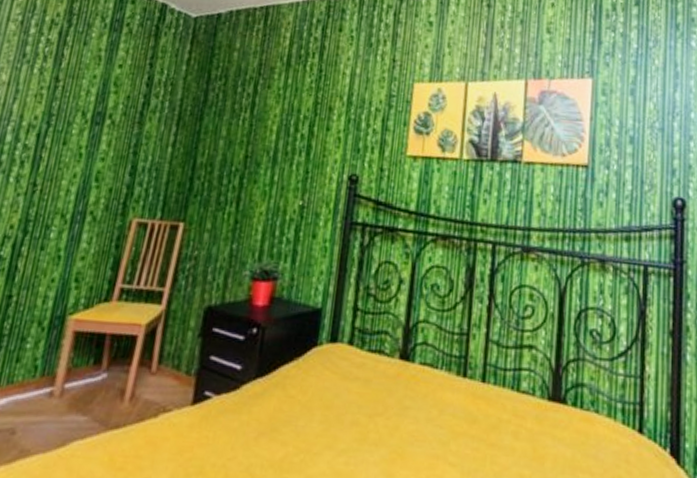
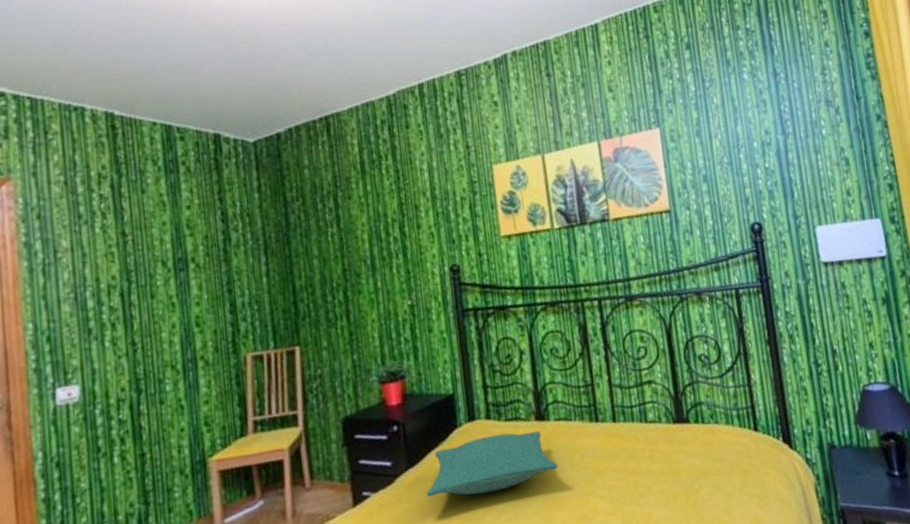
pillow: none [268,362,413,427] -> present [426,430,558,497]

